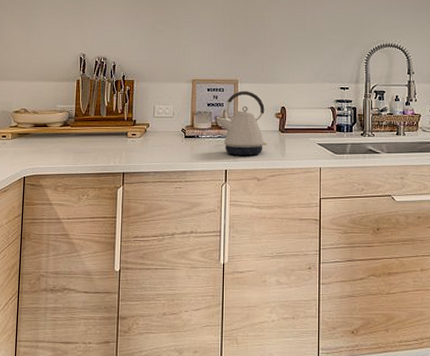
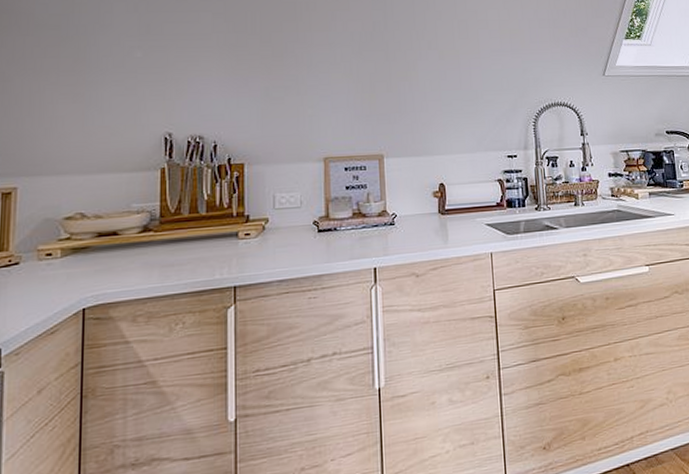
kettle: present [219,91,267,156] -> none [362,167,425,249]

